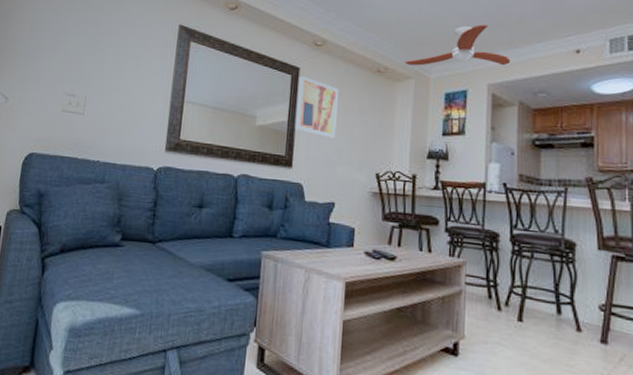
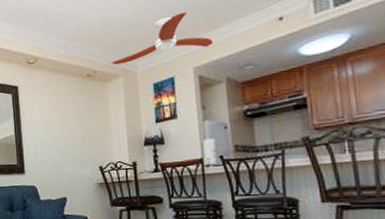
wall art: present [295,75,339,138] -> none [18,92,58,143]

